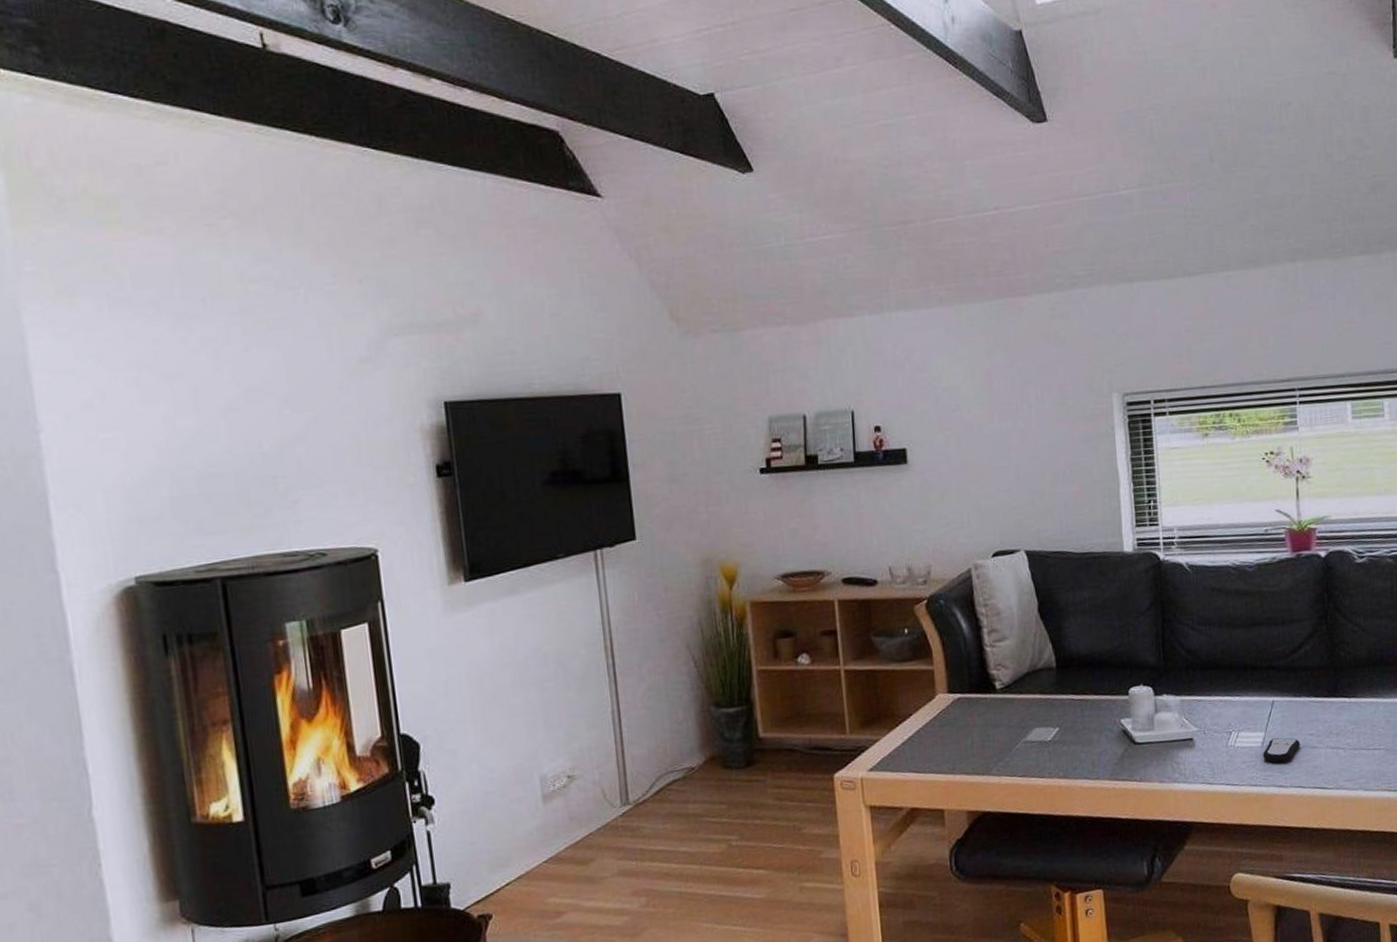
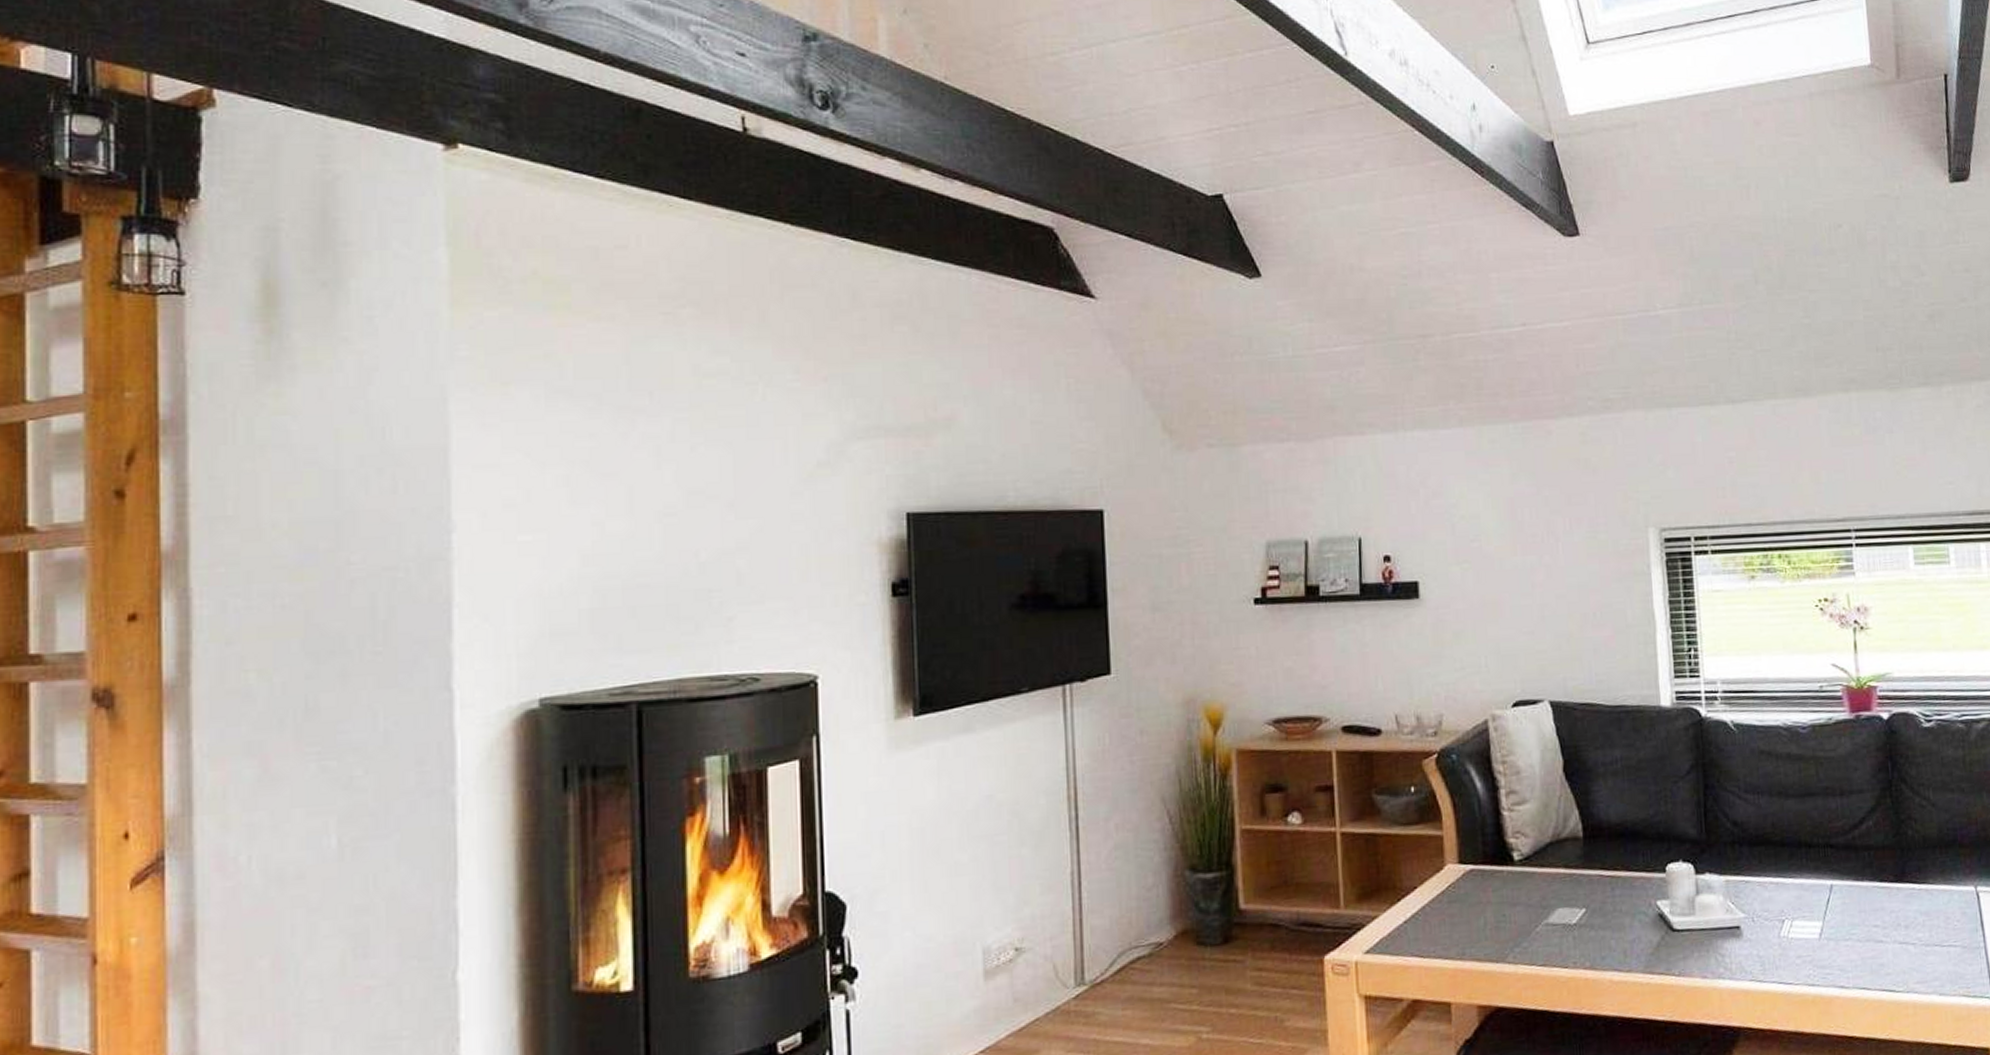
remote control: present [1263,737,1300,763] -> none [1820,928,1864,959]

